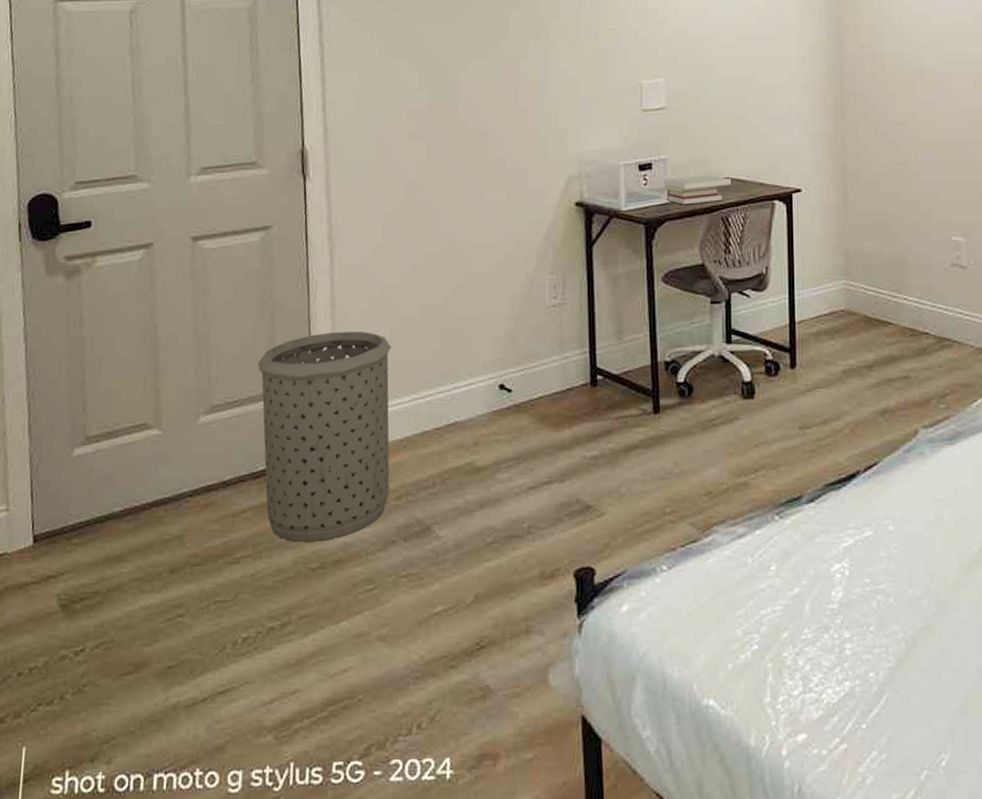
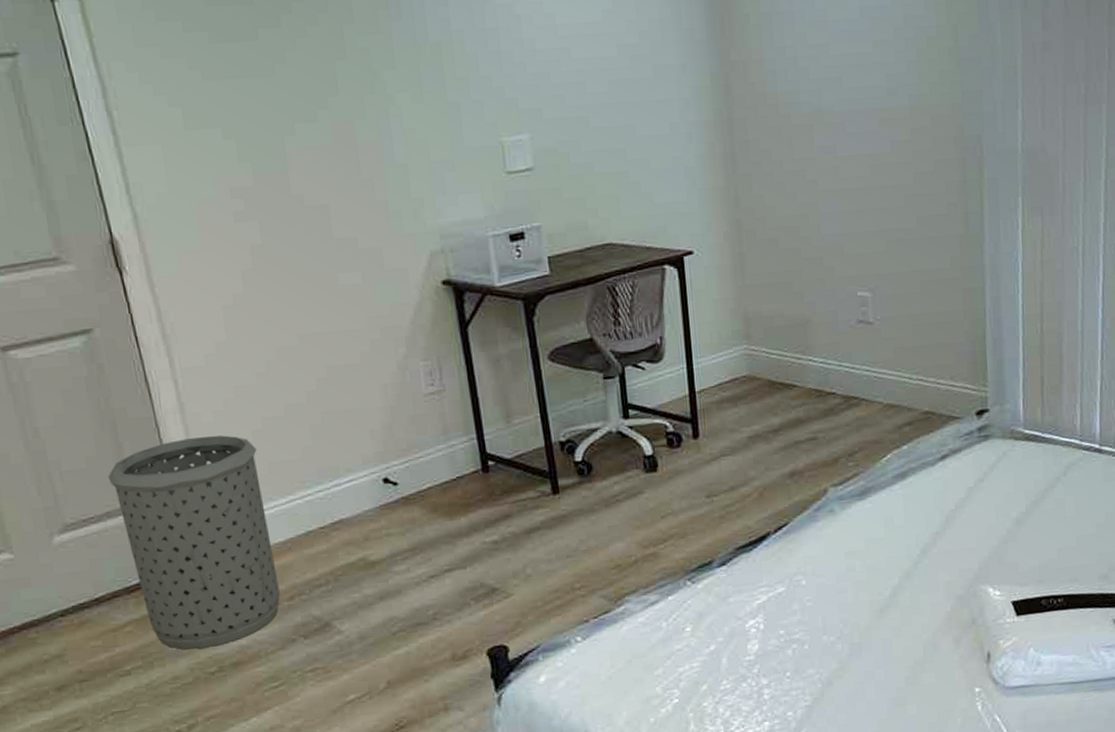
books: present [664,175,732,205] -> none [539,241,616,277]

